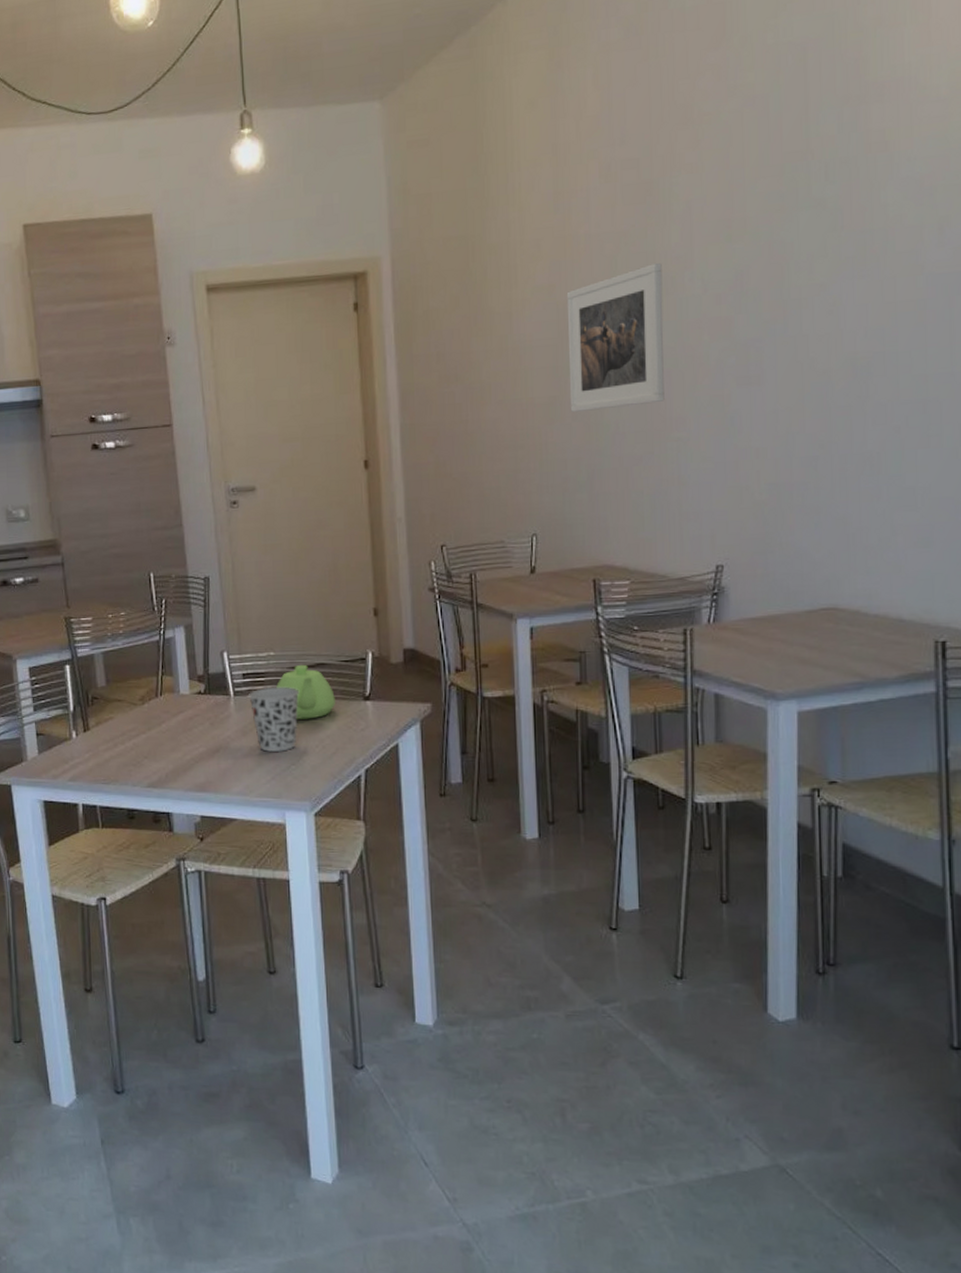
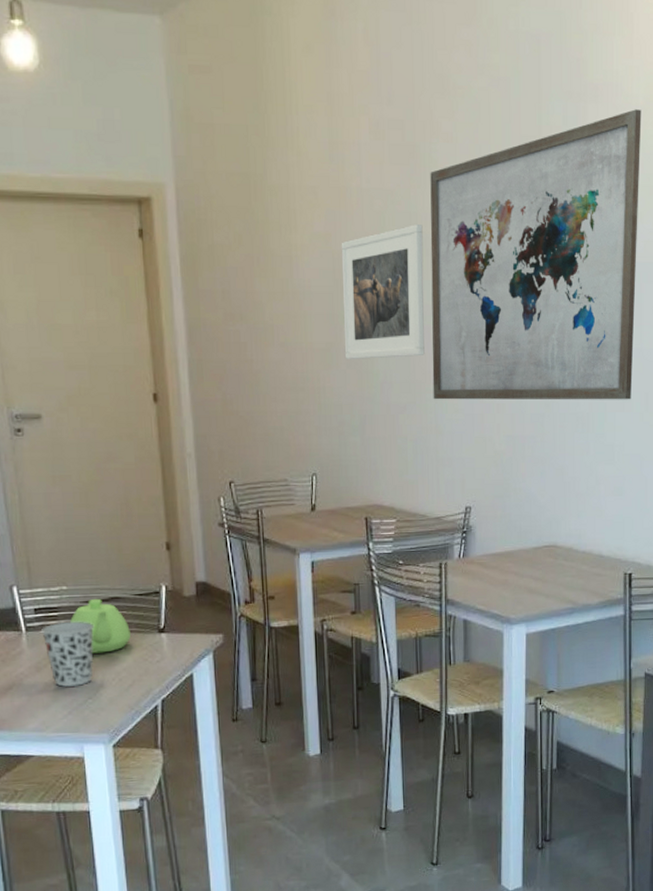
wall art: none [670,100,946,449] -> present [430,109,642,400]

